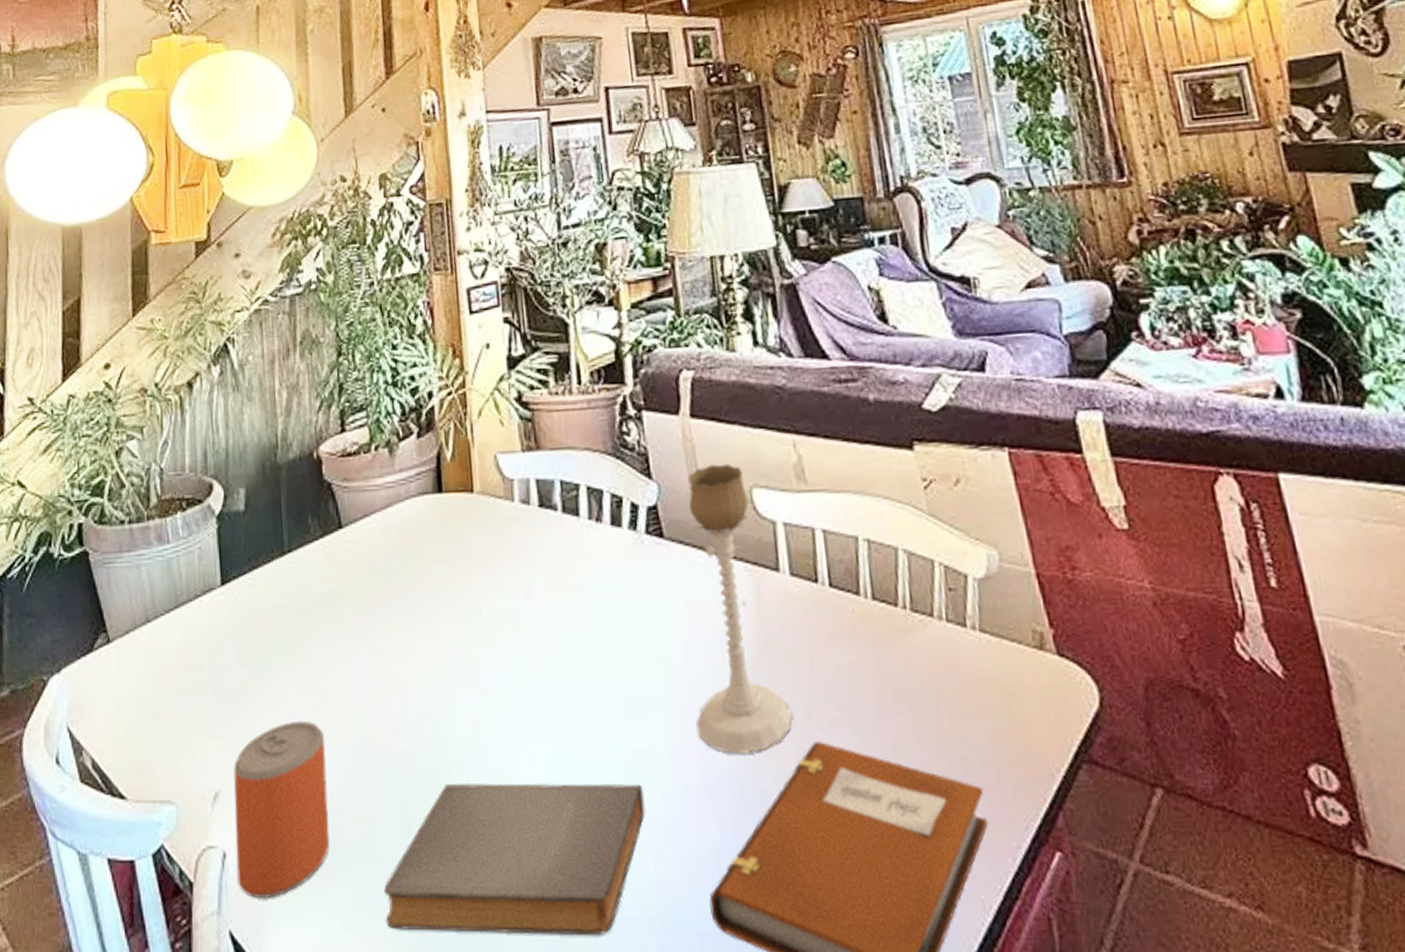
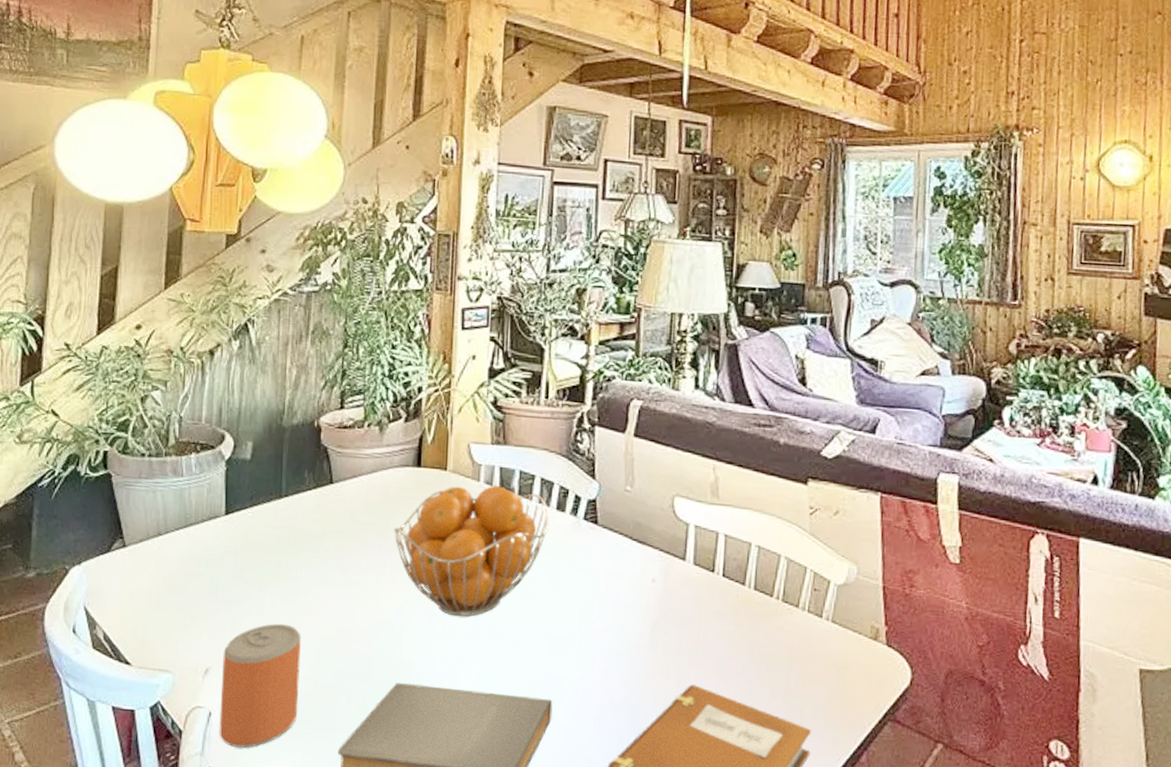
fruit basket: none [420,503,605,684] -> present [394,485,549,617]
candle holder: present [688,463,793,754] -> none [601,474,678,687]

